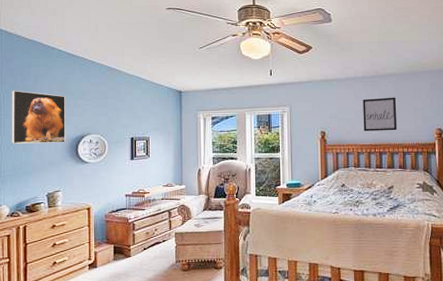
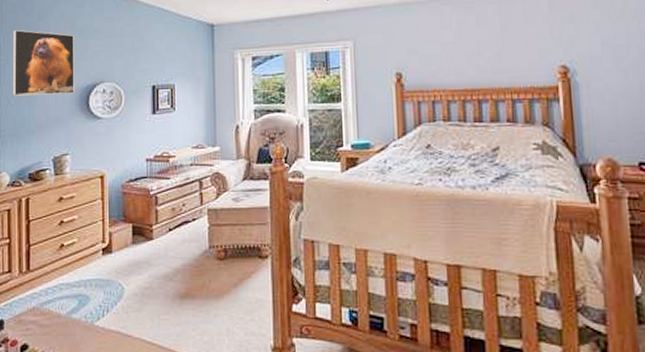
wall art: present [363,97,398,132] -> none [452,23,503,72]

